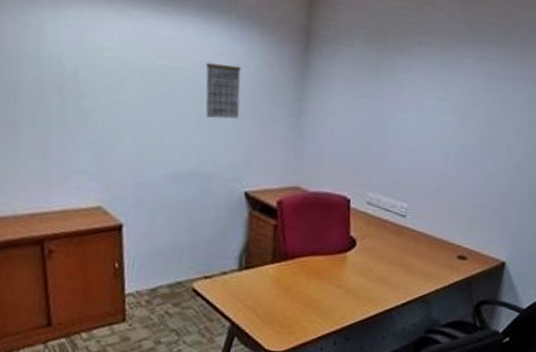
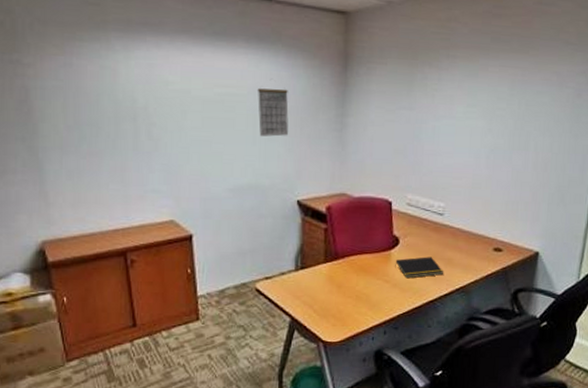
notepad: none [350,261,402,285] -> present [395,257,443,279]

